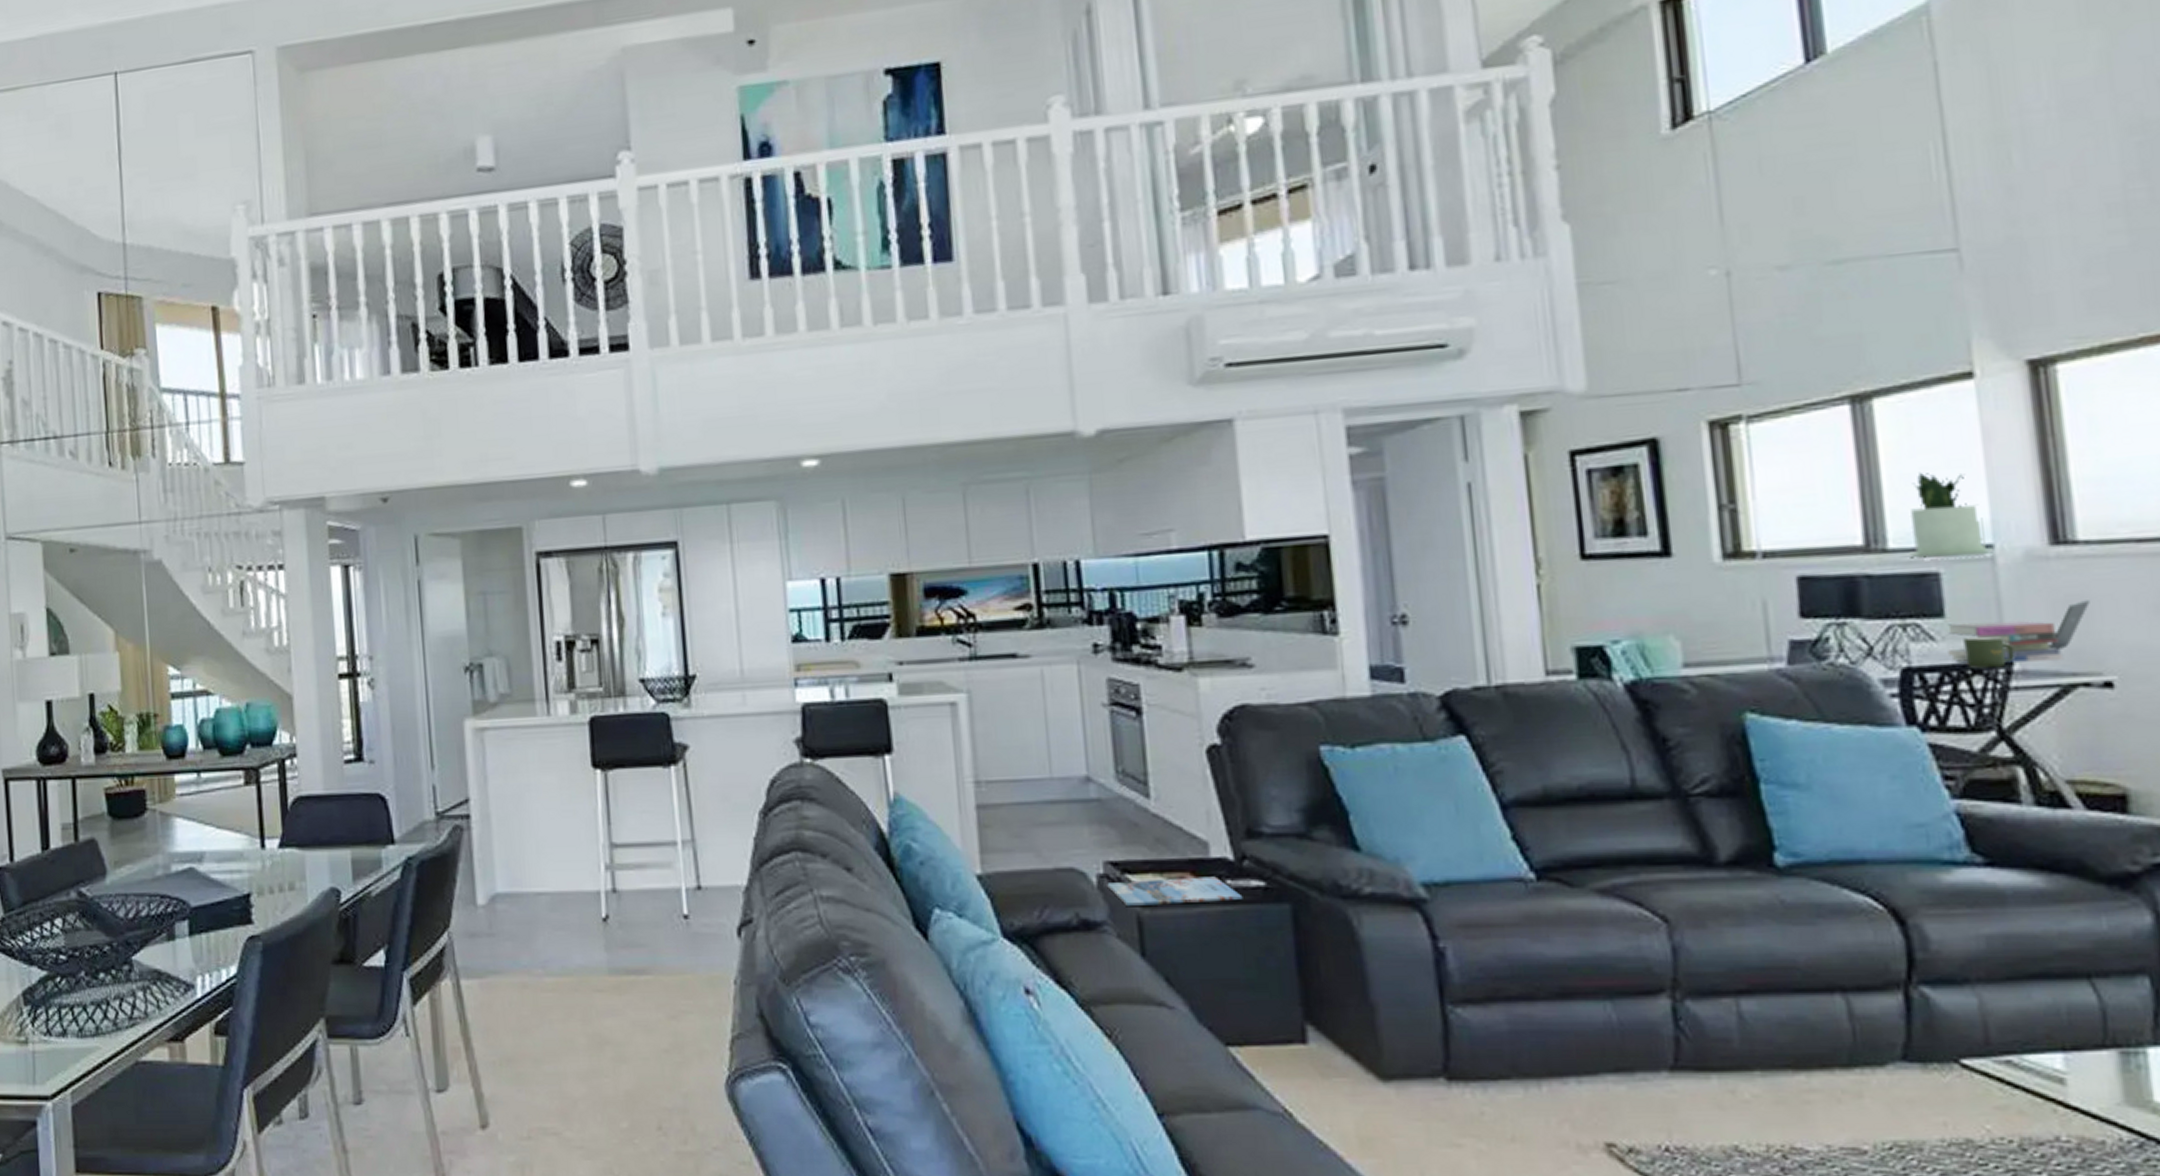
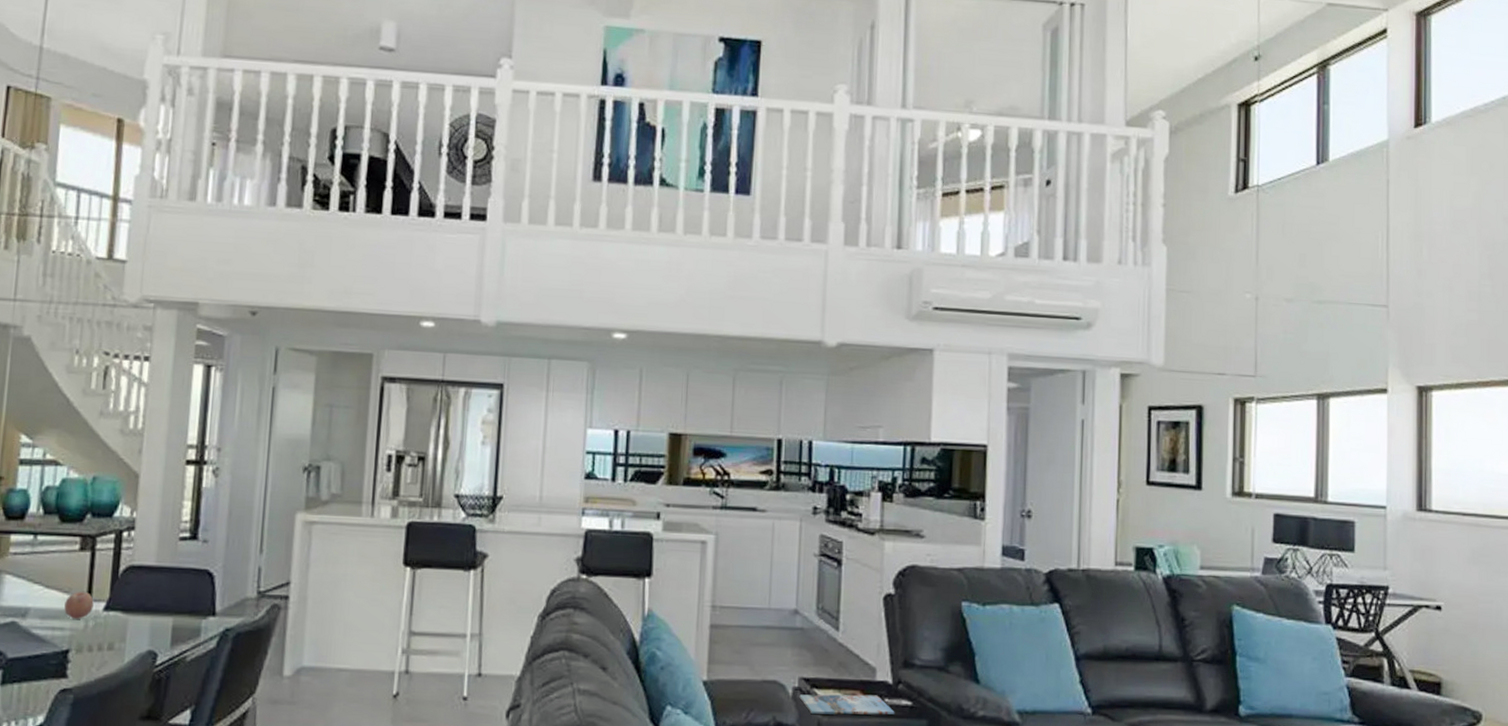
fruit: none [238,828,268,860] -> present [64,591,94,619]
planter: present [1909,472,1994,559] -> none [1339,452,1386,513]
books: present [1947,620,2064,663] -> none [1354,557,1417,588]
mug: present [1963,636,2015,669] -> none [1363,567,1390,590]
laptop: present [2048,600,2090,650] -> none [1409,550,1434,581]

